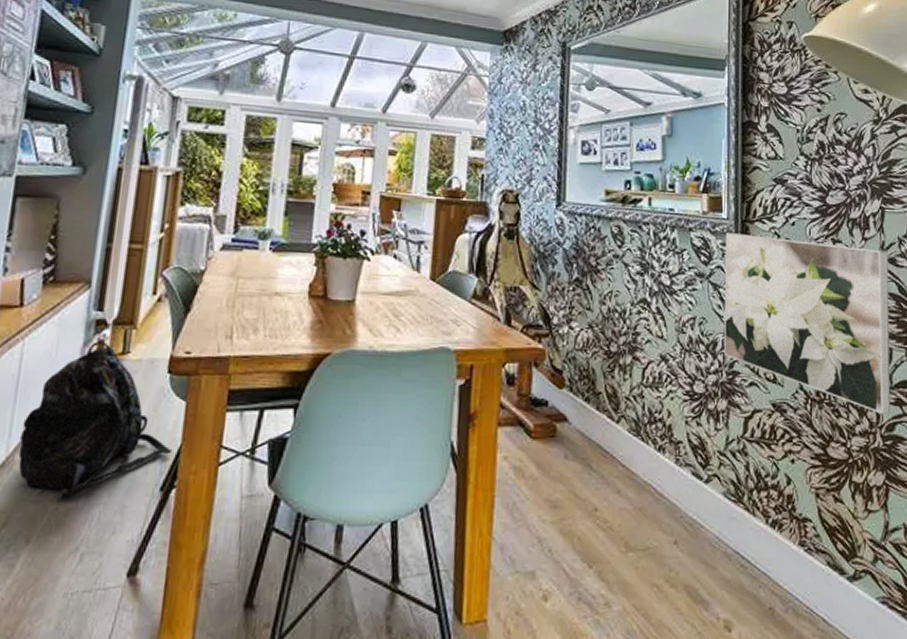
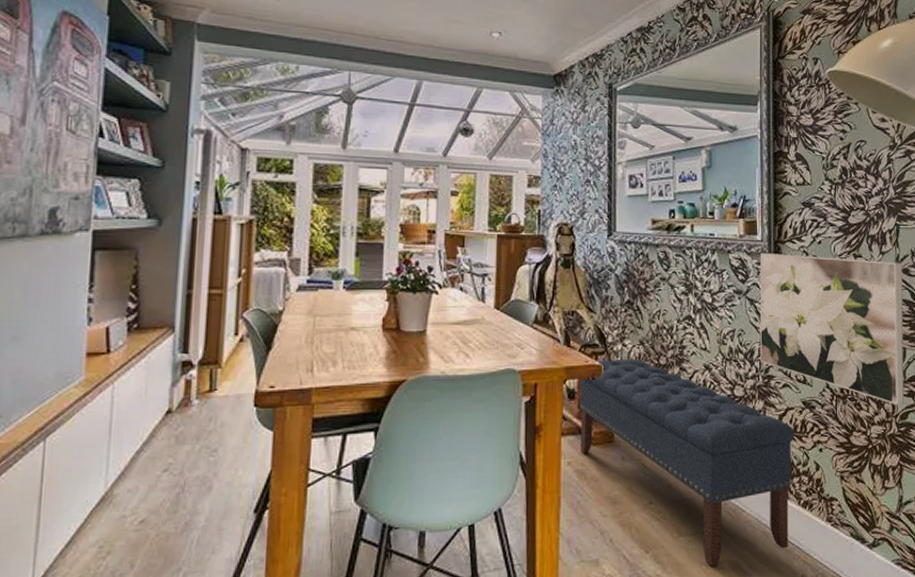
backpack: present [18,342,173,499] -> none [117,382,264,526]
bench: none [518,343,762,591] -> present [580,358,794,568]

